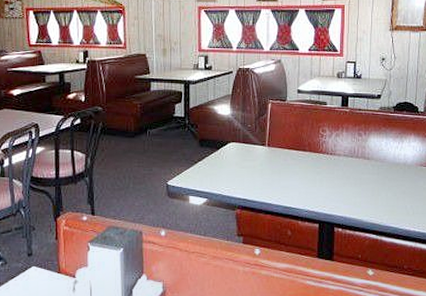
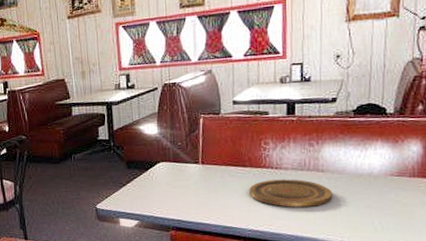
plate: none [308,164,376,191] -> present [249,179,333,207]

